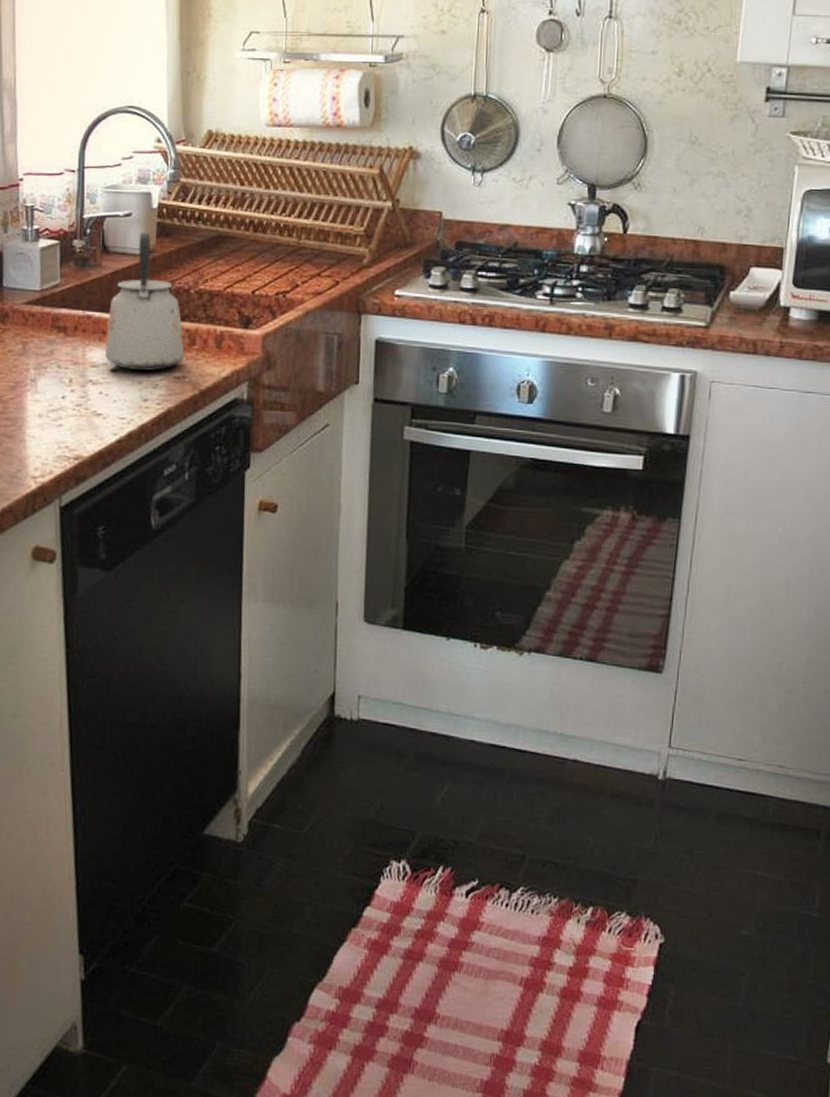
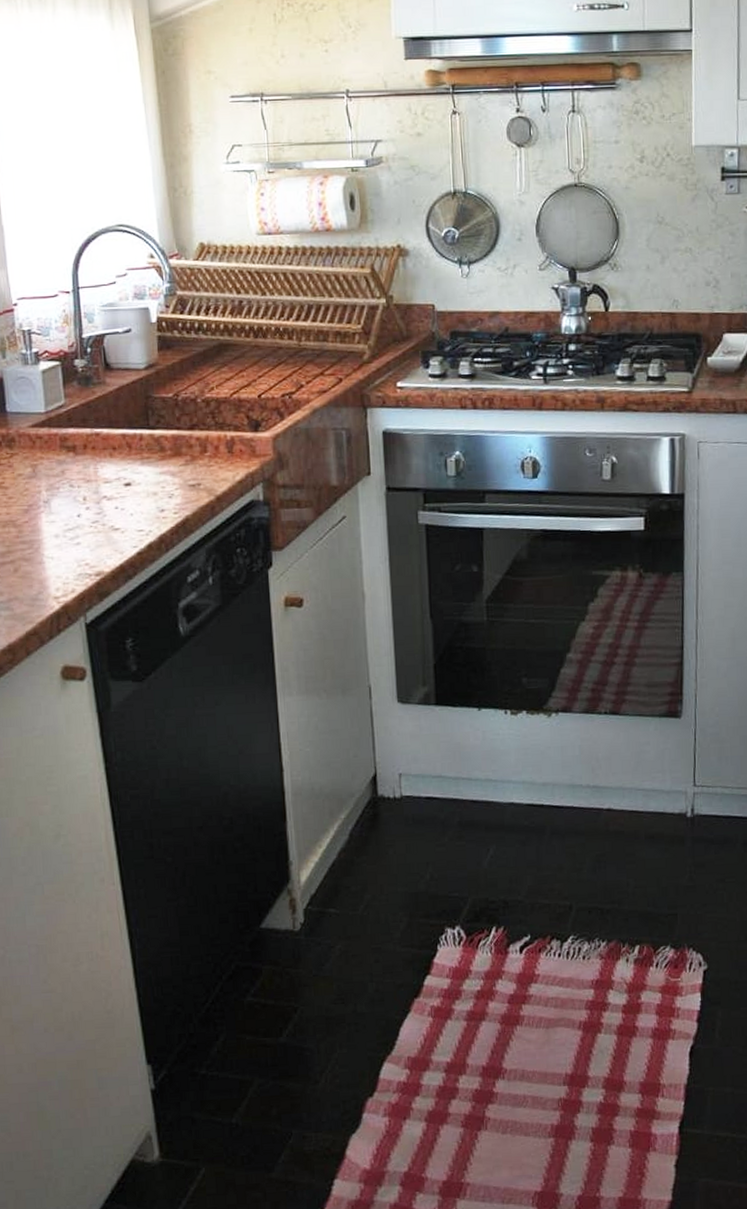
kettle: present [104,231,185,372] -> none [116,346,197,483]

